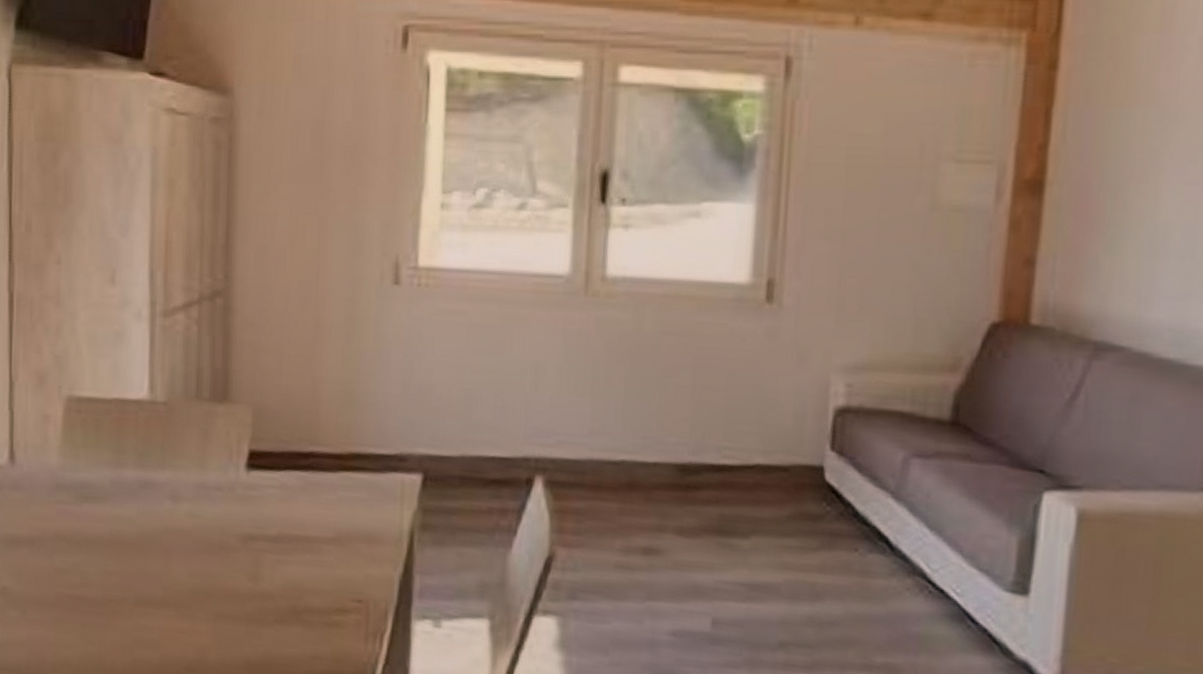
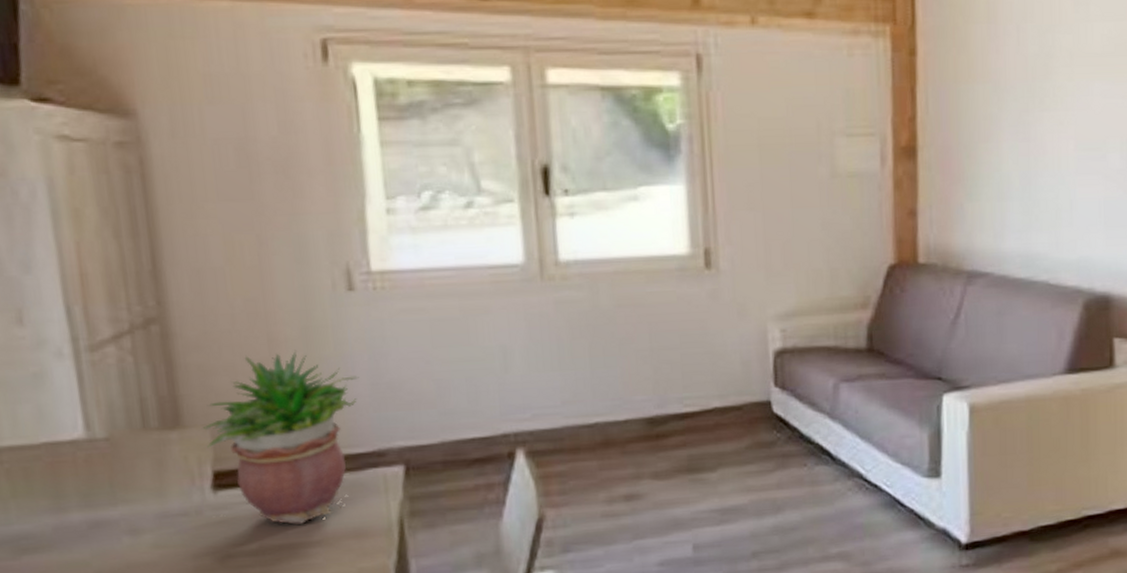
potted plant: none [246,338,393,518] -> present [202,349,359,525]

